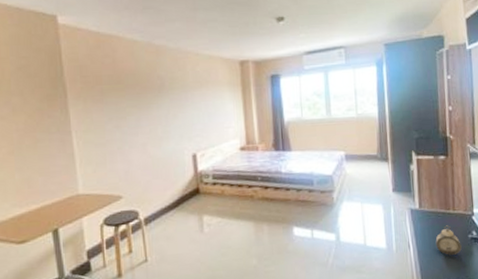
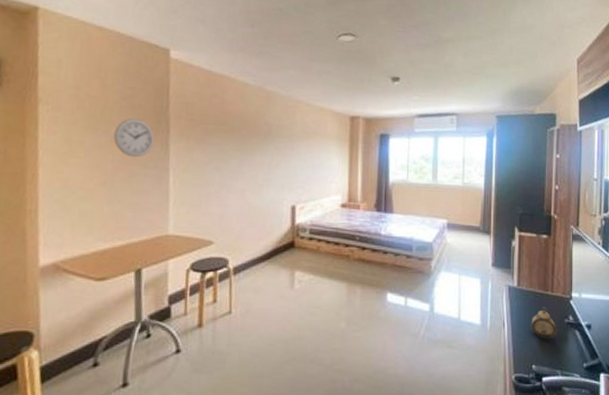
wall clock: none [15,87,54,125] -> present [113,119,155,158]

